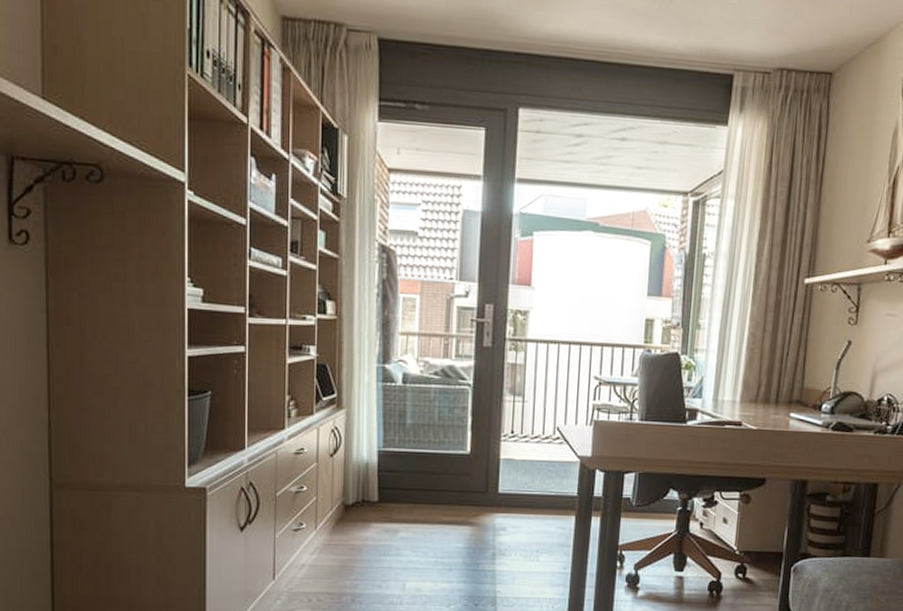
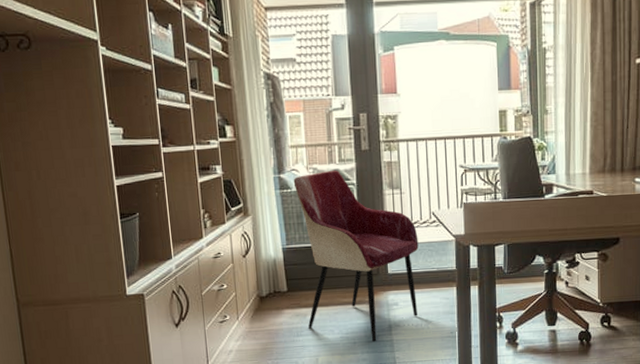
armchair: none [399,366,538,570] -> present [293,170,419,341]

